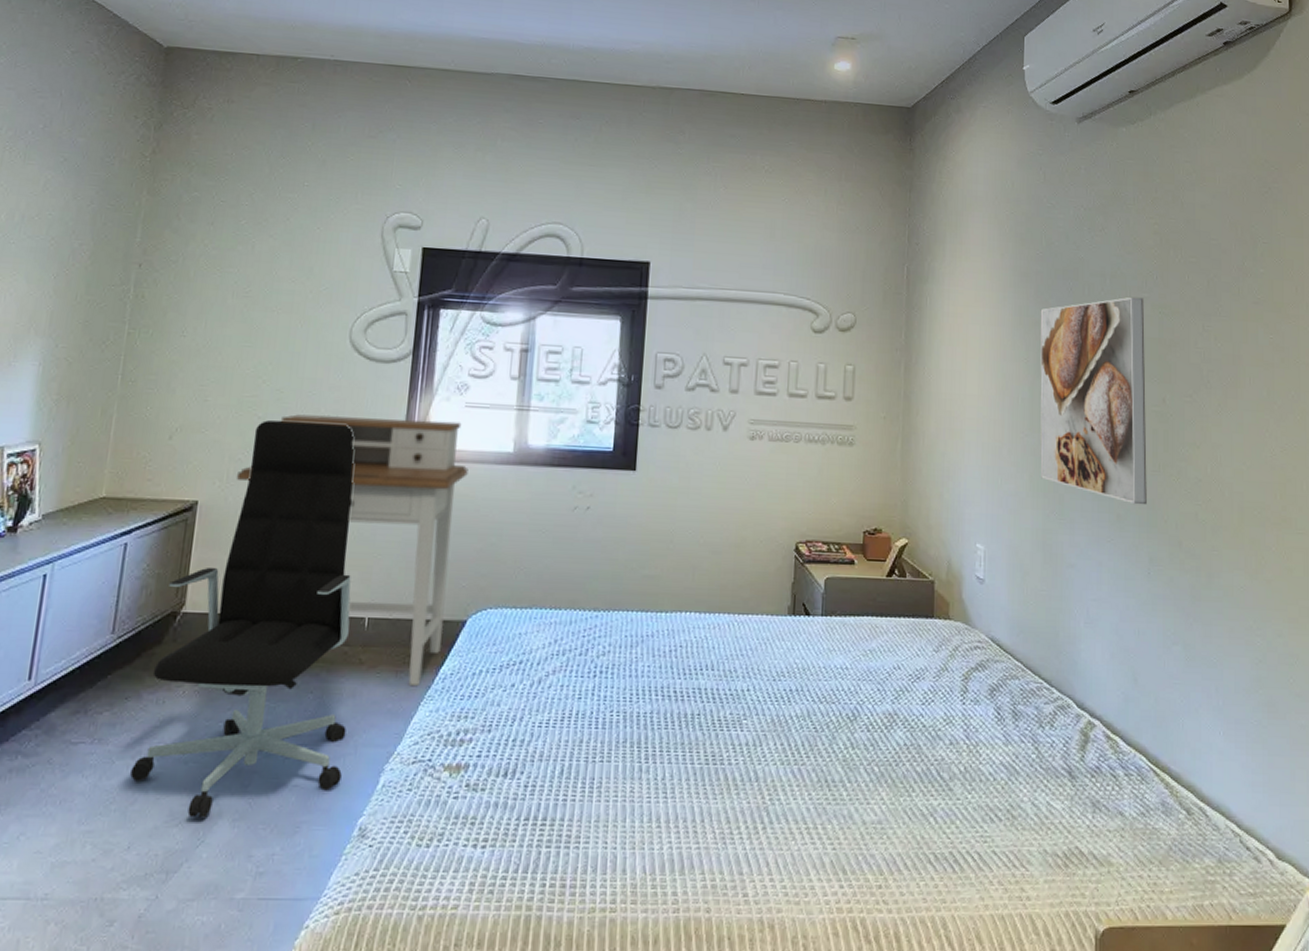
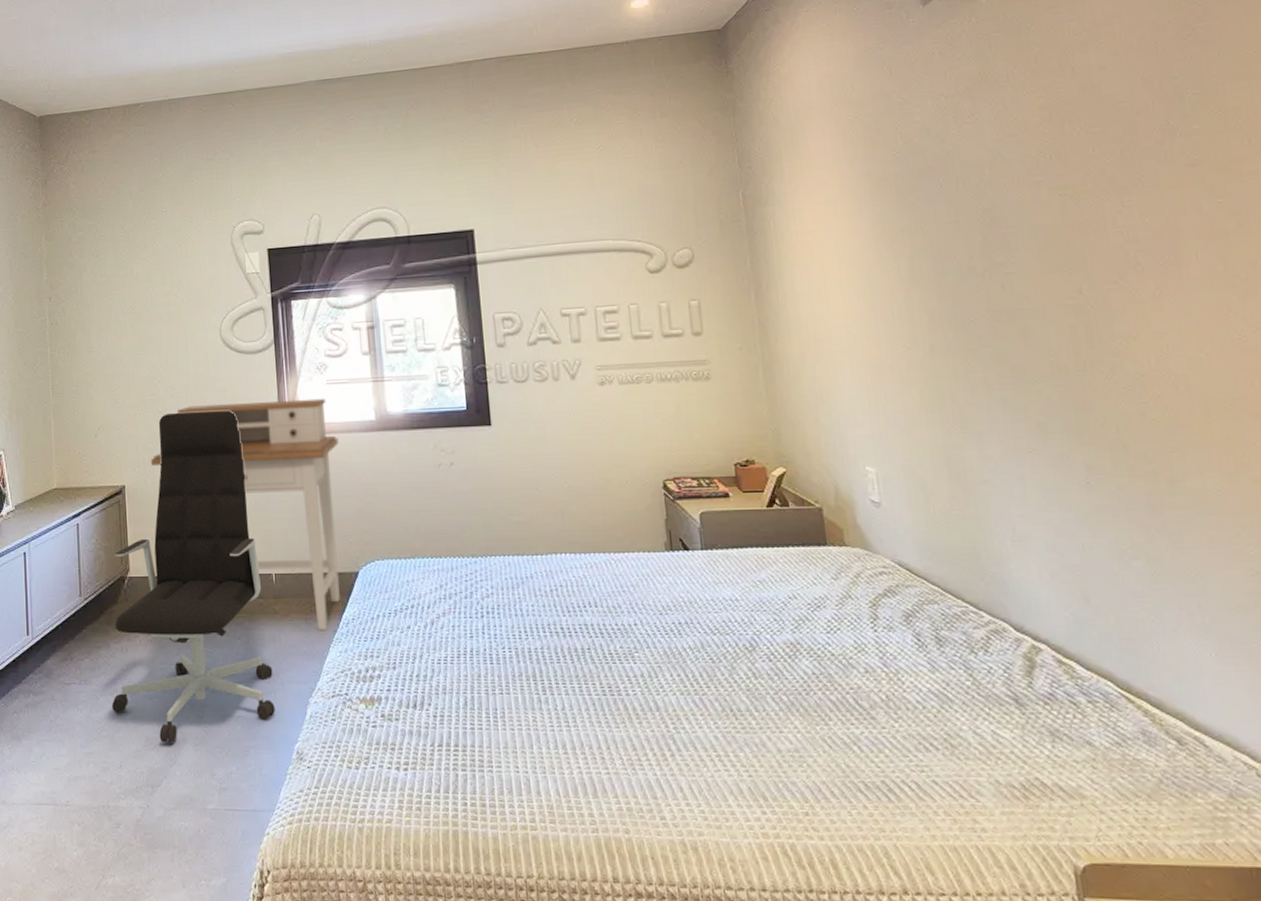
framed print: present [1040,296,1147,505] -> none [906,182,1074,410]

